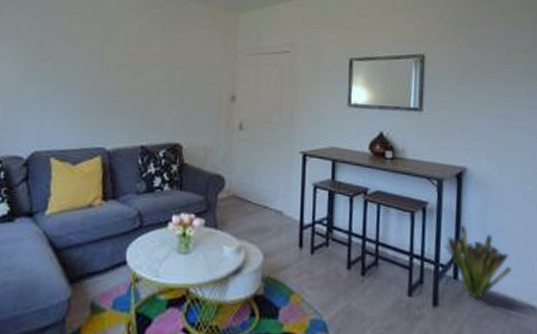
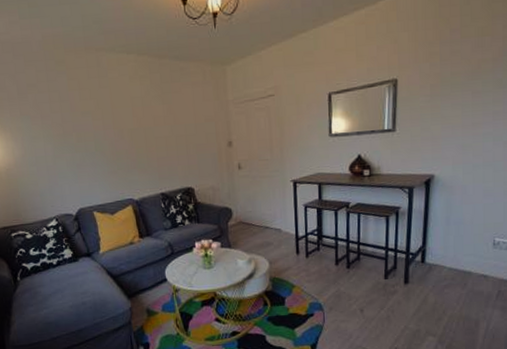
decorative plant: present [445,226,512,300] -> none [414,222,470,276]

